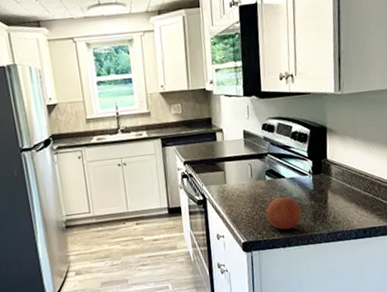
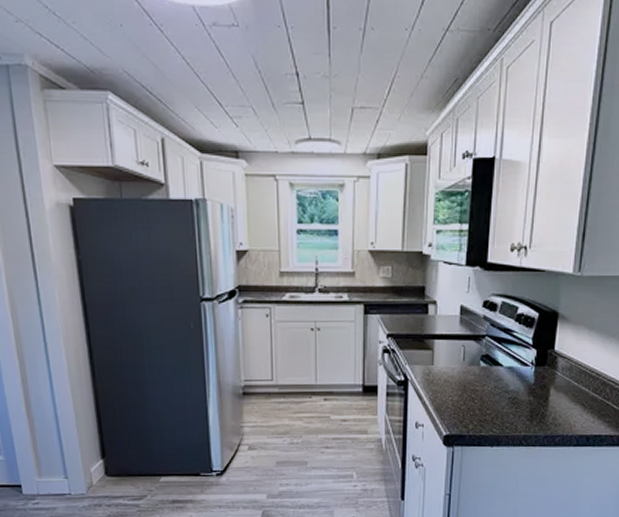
fruit: present [266,196,302,230] -> none [475,388,517,426]

